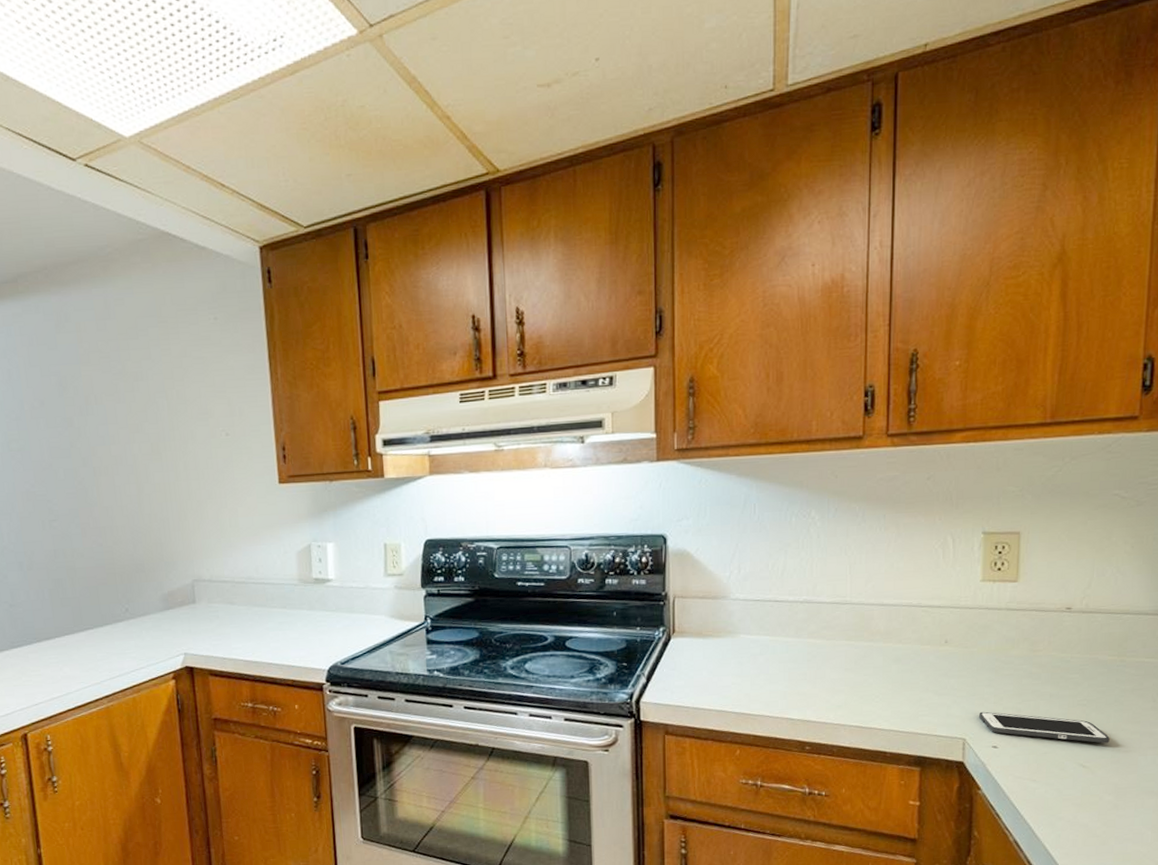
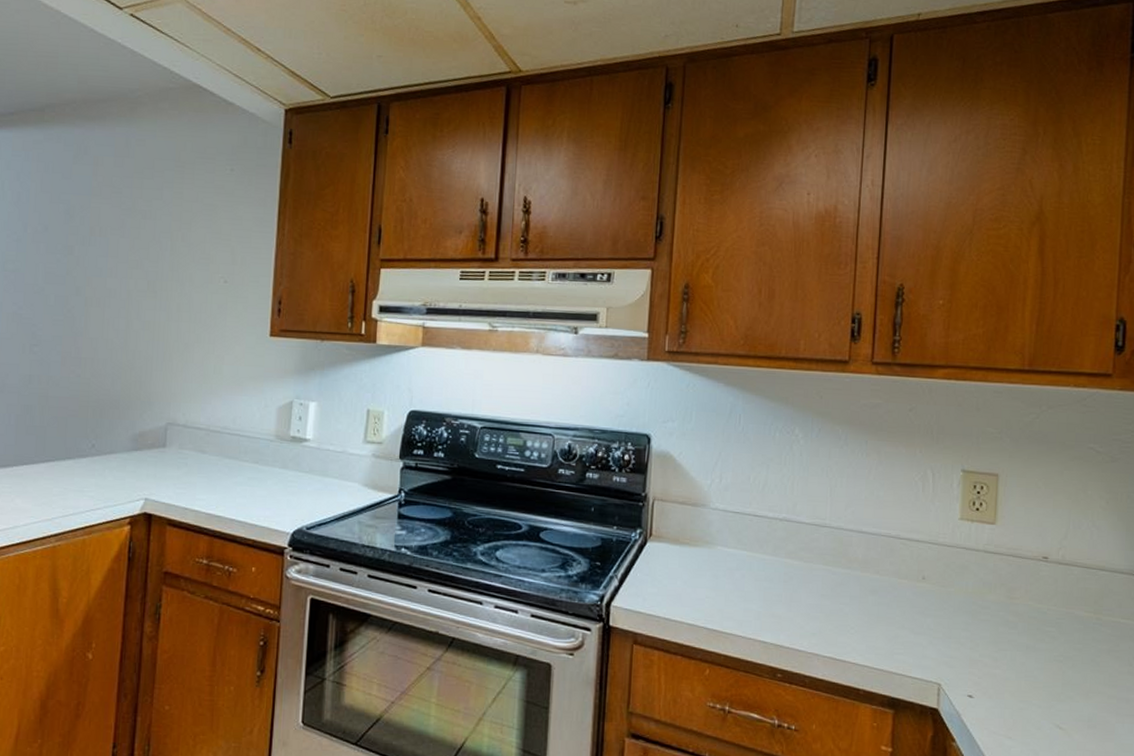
cell phone: present [979,711,1110,744] -> none [955,656,1086,705]

